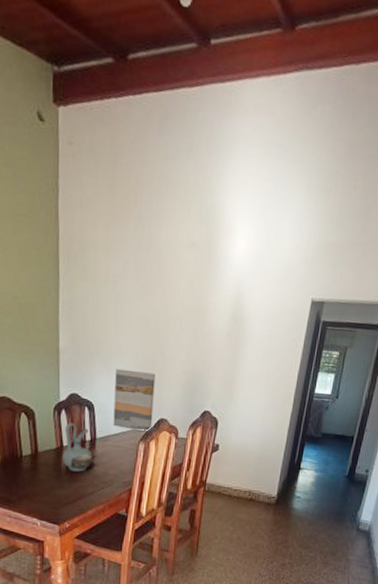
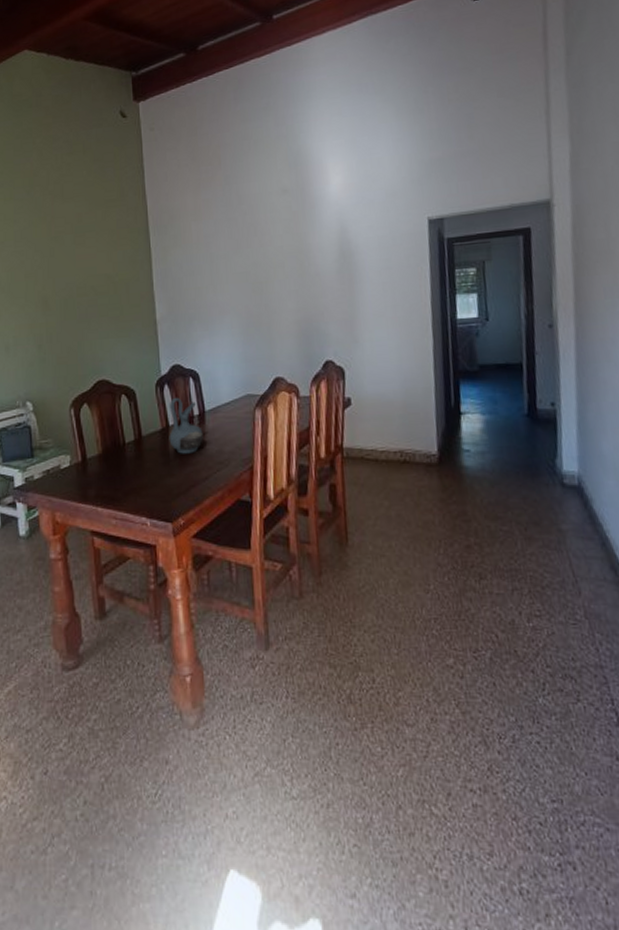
wall art: present [113,368,156,432] -> none [219,328,268,396]

